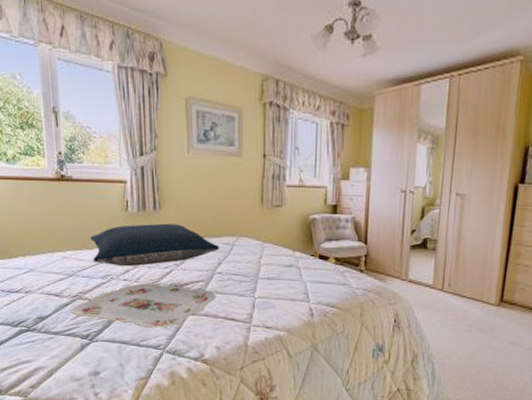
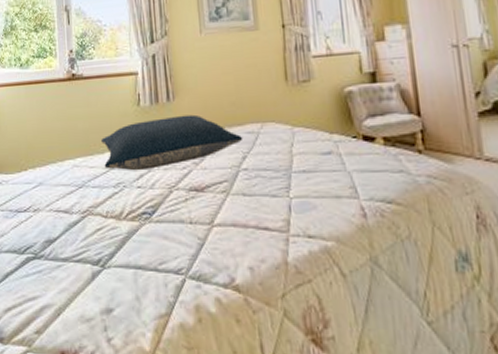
serving tray: present [71,283,216,328] -> none [81,189,244,246]

